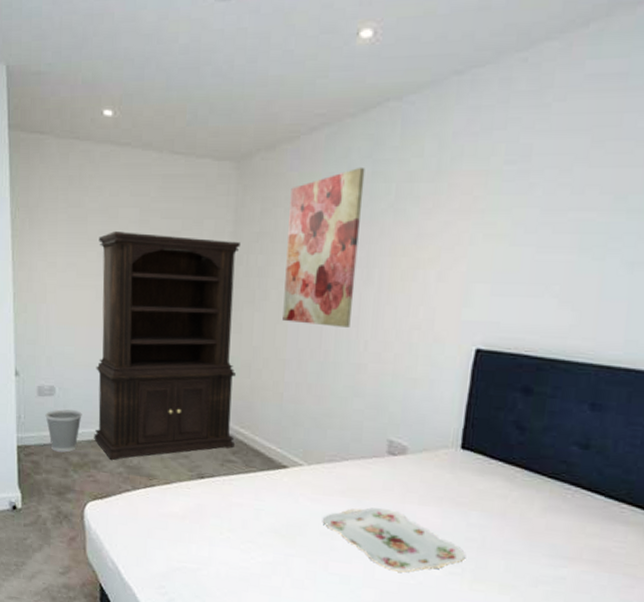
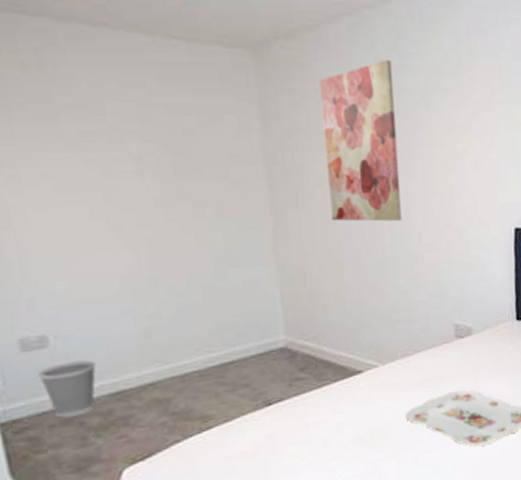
hutch: present [94,231,240,460] -> none [81,132,301,410]

